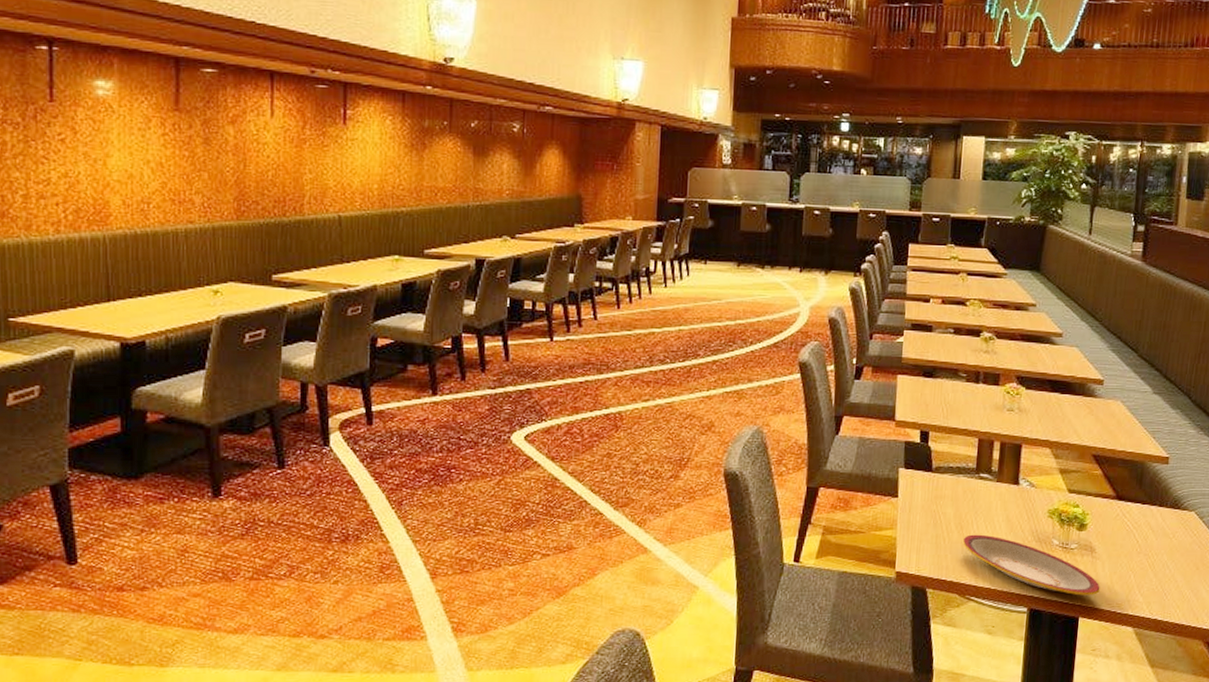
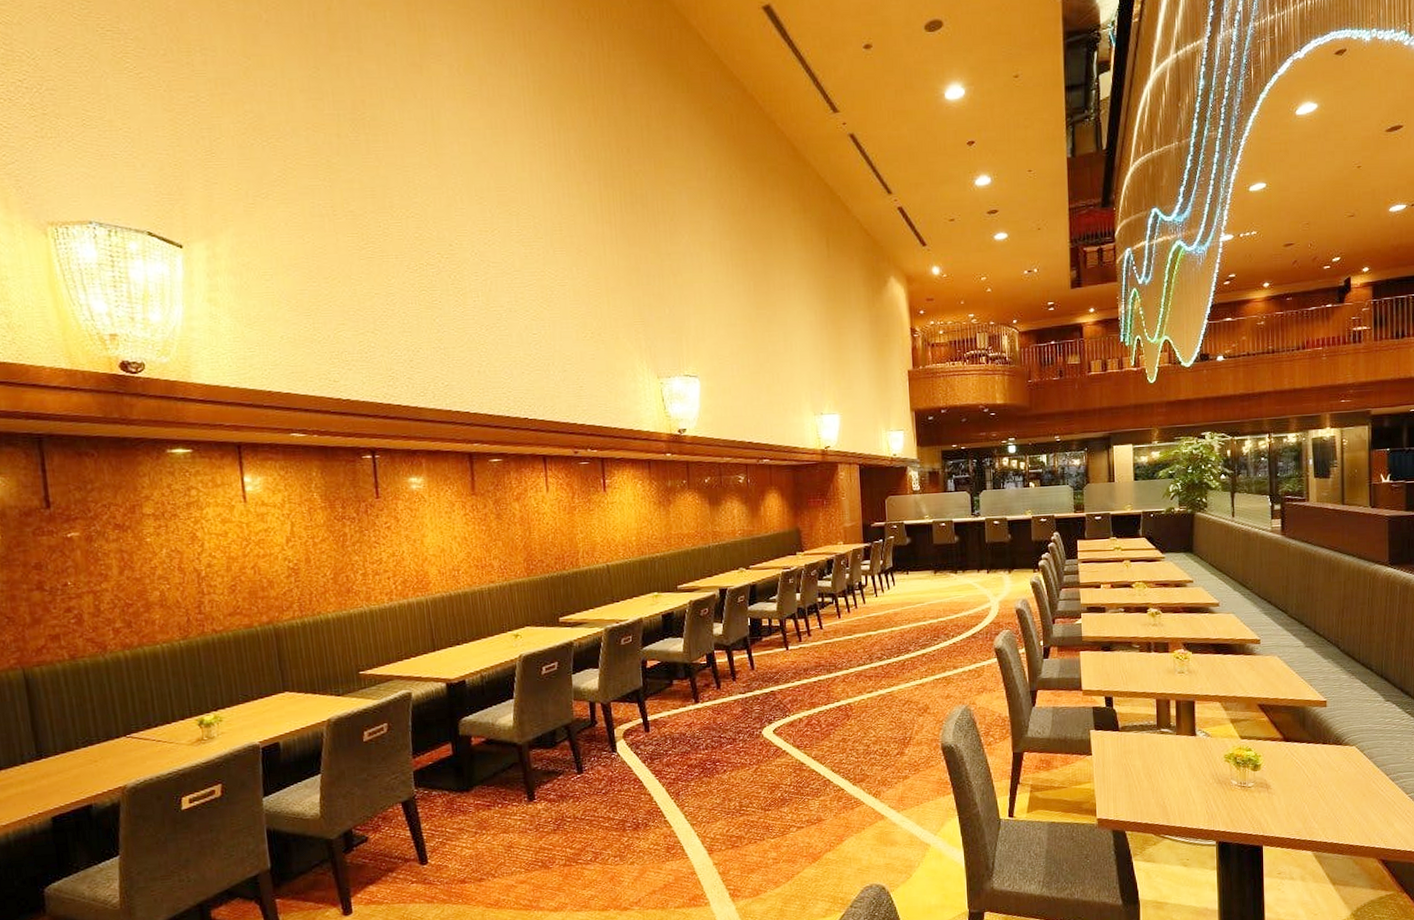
plate: present [963,534,1100,596] -> none [1153,781,1279,827]

